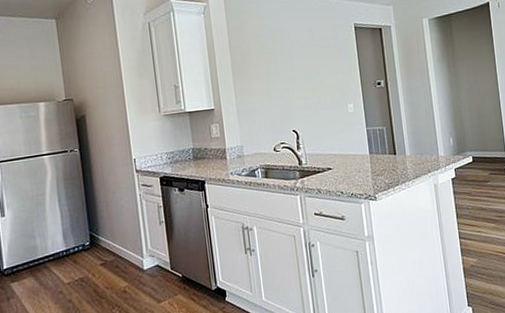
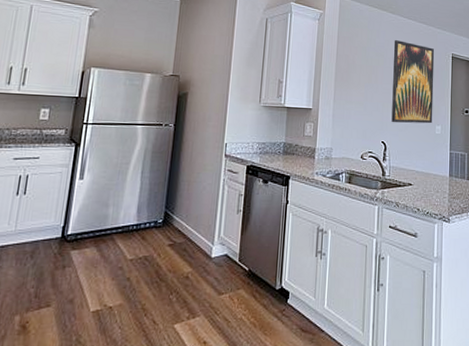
wall art: none [288,19,344,109] -> present [391,40,435,124]

